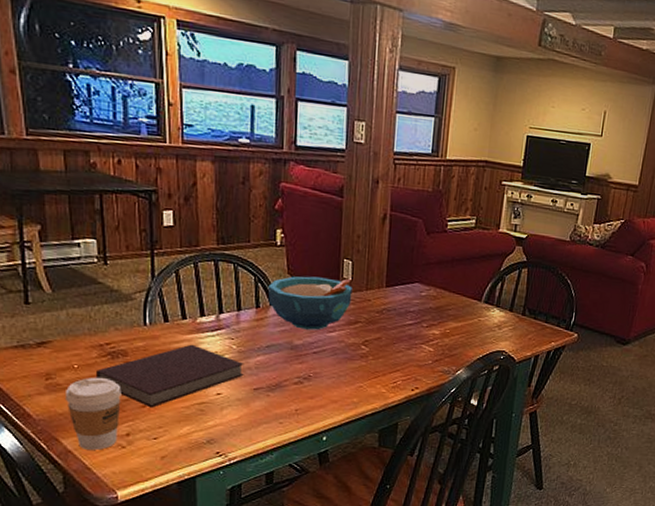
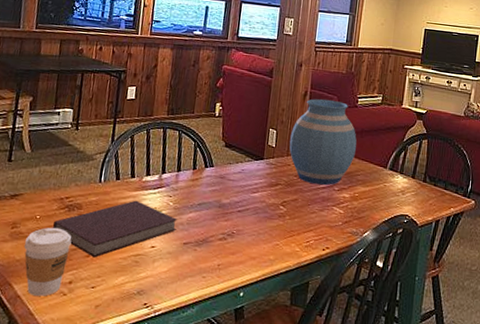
bowl: present [268,276,352,330] -> none [204,142,275,191]
vase: none [368,222,447,322] -> present [289,98,357,186]

